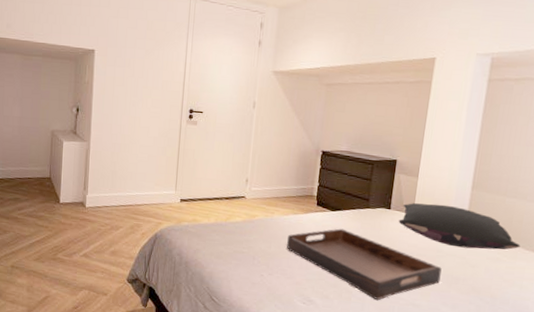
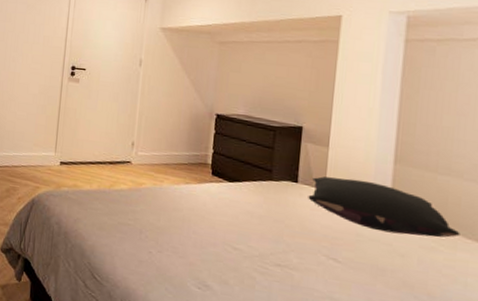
serving tray: present [287,228,442,301] -> none [178,202,364,291]

